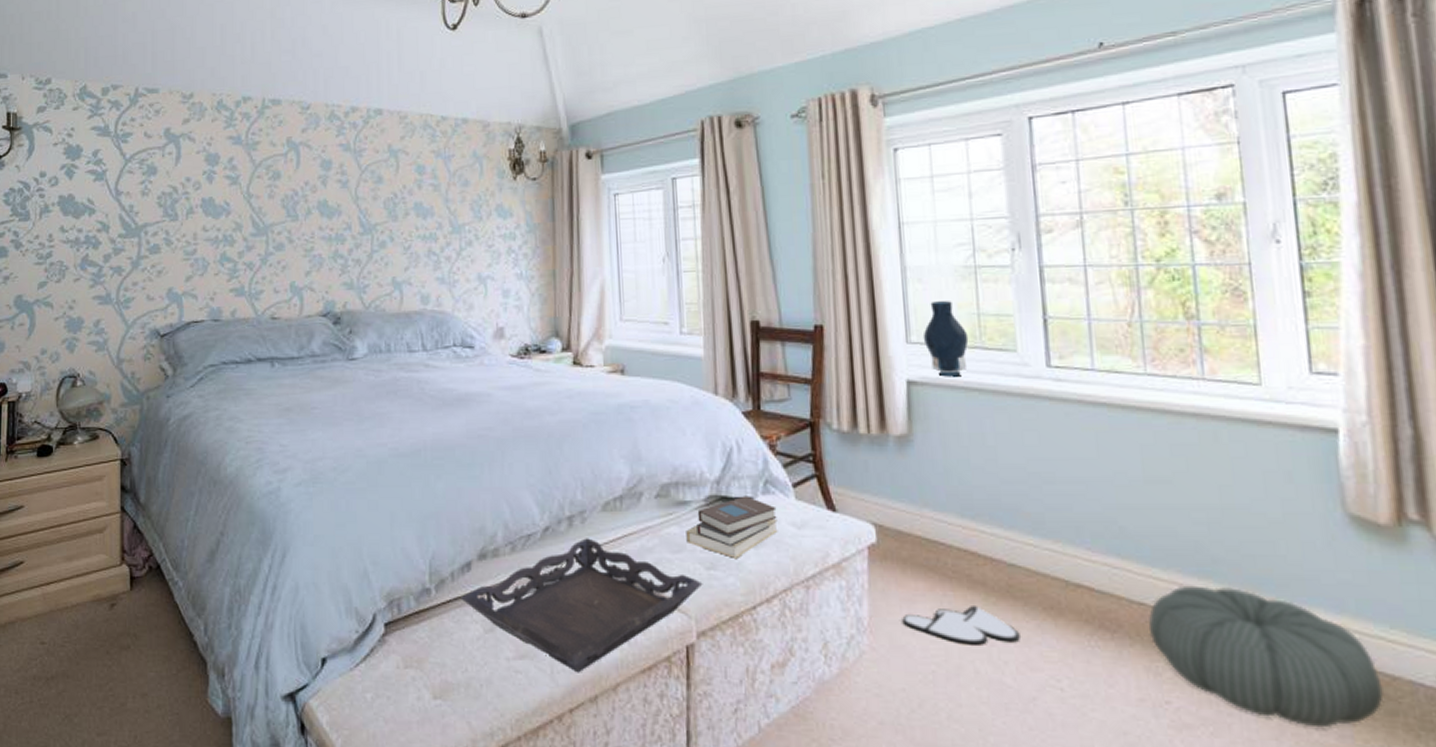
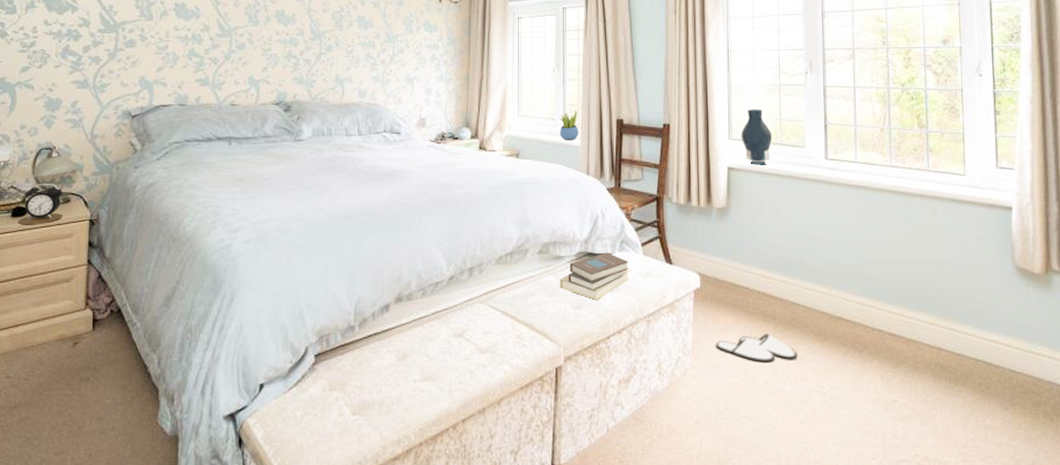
alarm clock: none [43,418,92,466] -> present [17,184,63,225]
tray: present [461,538,703,673] -> none [379,285,571,391]
succulent plant: none [674,310,701,351] -> present [559,110,579,141]
pouf: present [1148,585,1384,727] -> none [884,317,1032,415]

